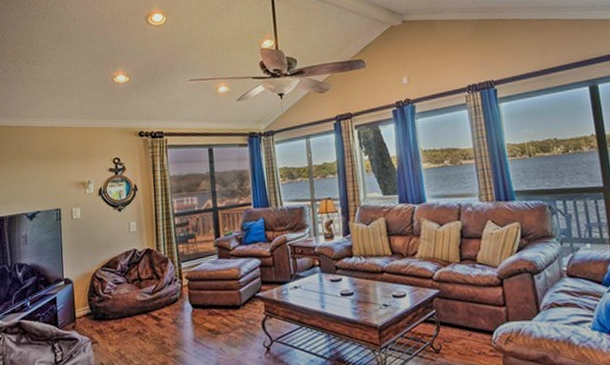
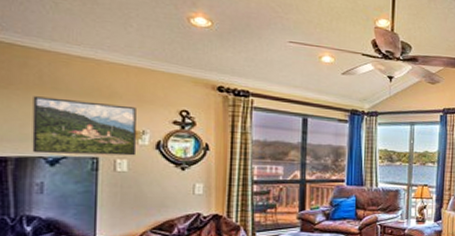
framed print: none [16,161,86,211] -> present [32,96,137,156]

